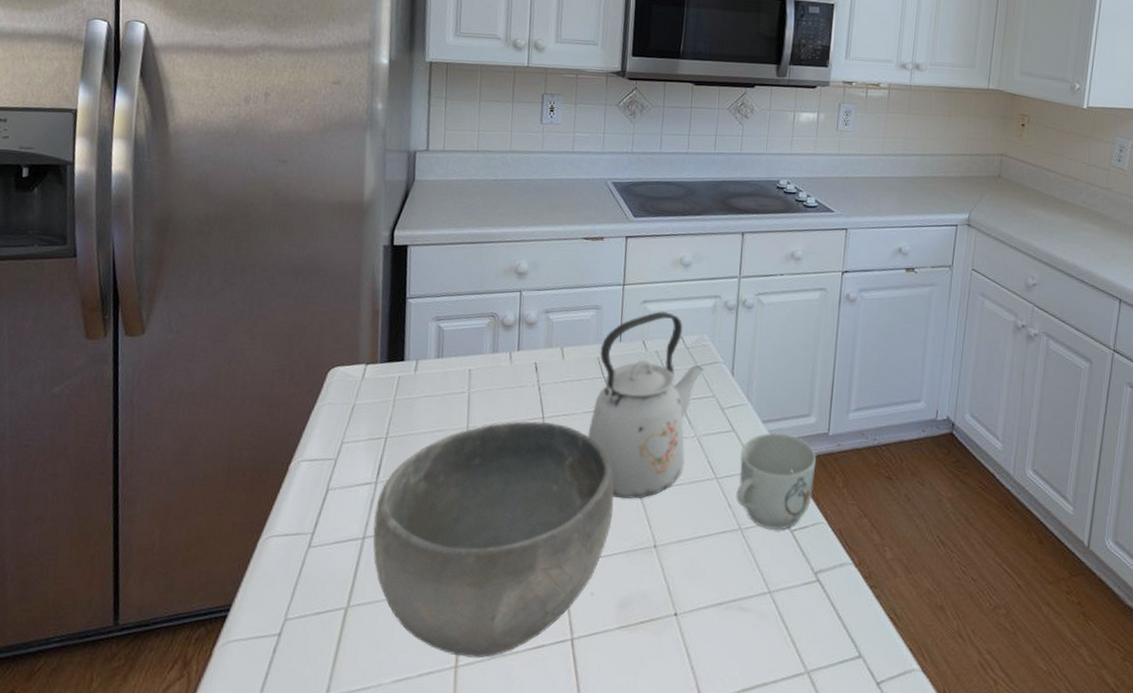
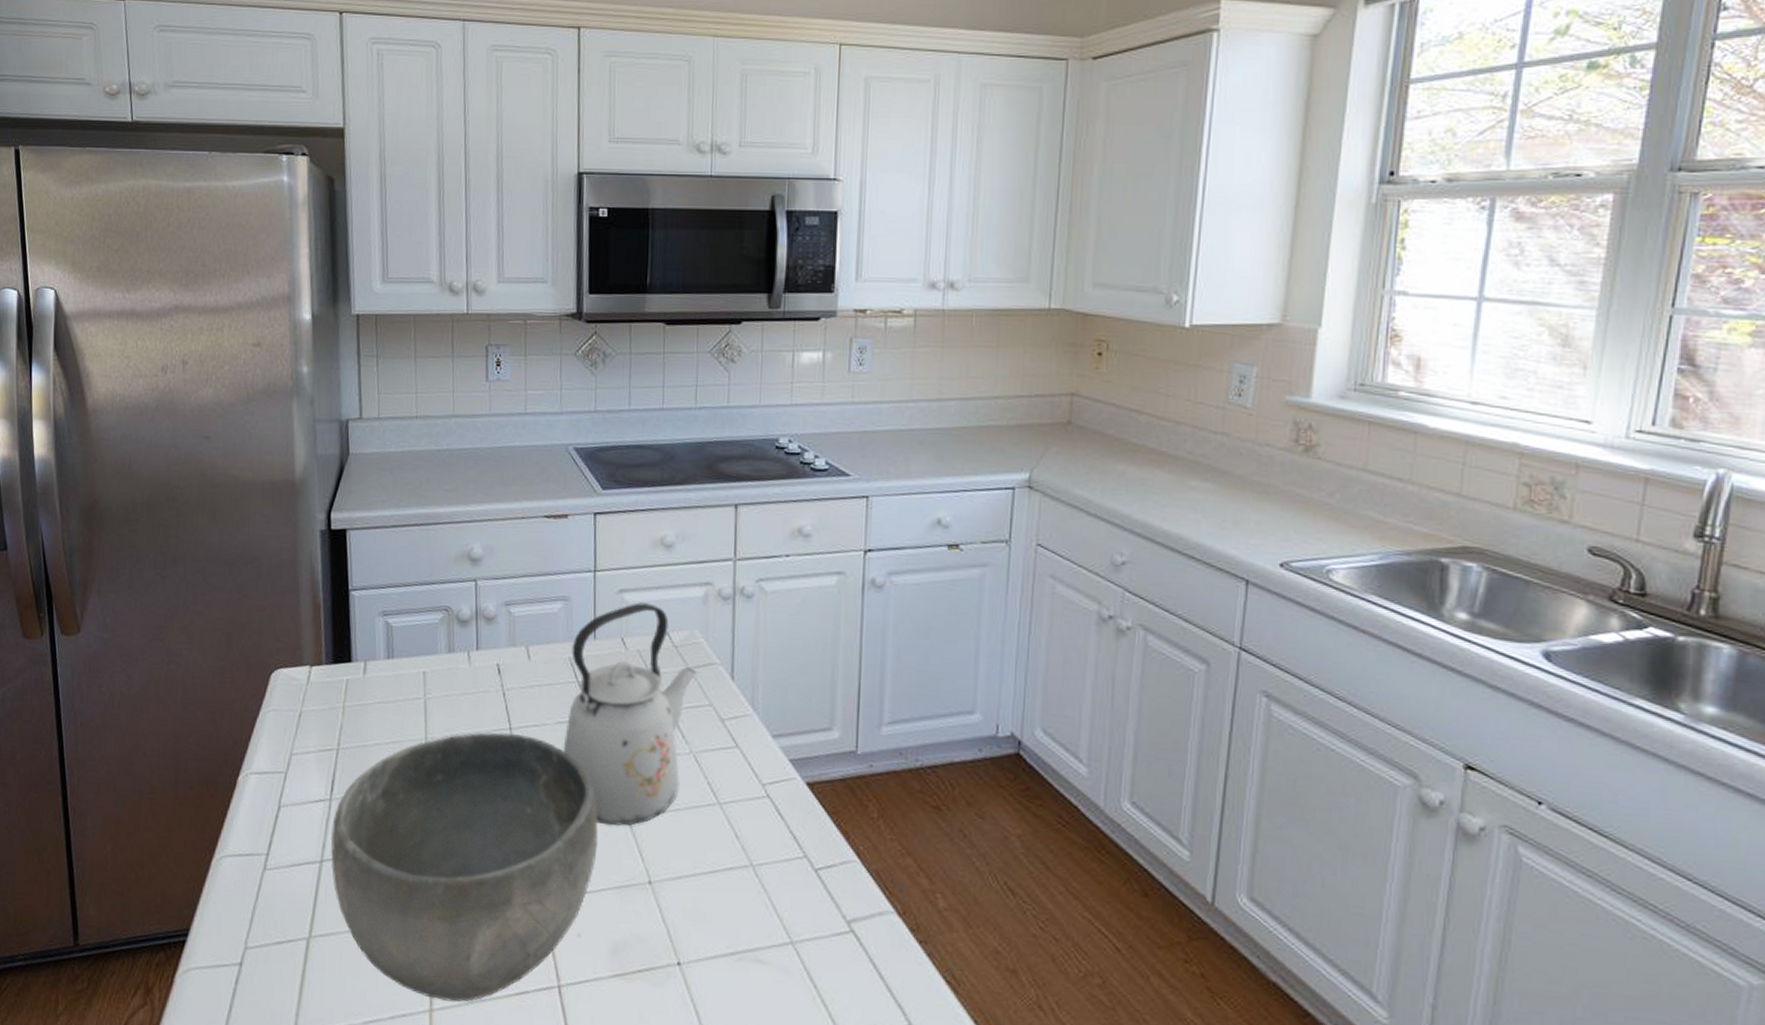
mug: present [736,433,816,530] -> none [744,750,842,869]

